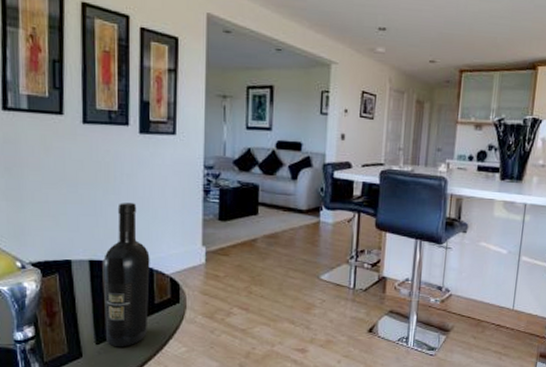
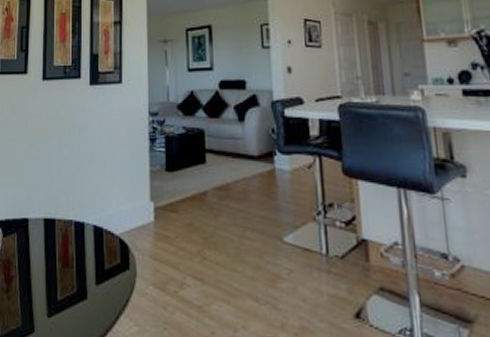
wine bottle: present [102,203,150,347] -> none [55,156,100,323]

